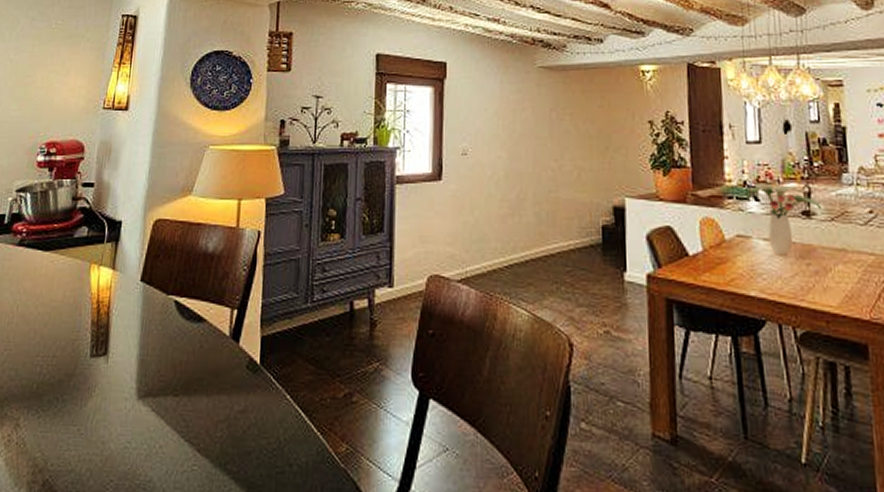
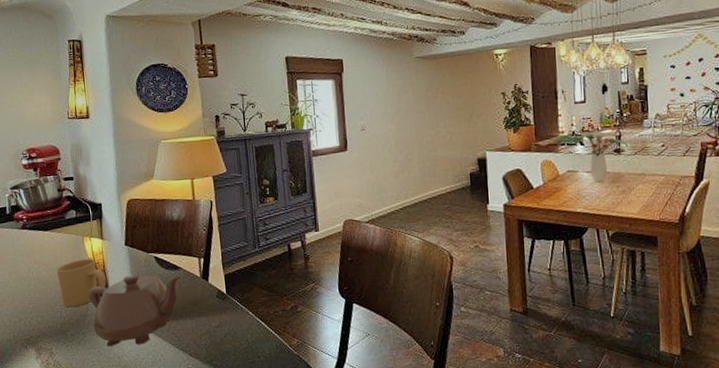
mug: none [46,294,108,361] -> present [56,258,106,308]
teapot: none [78,322,206,427] -> present [88,274,182,346]

